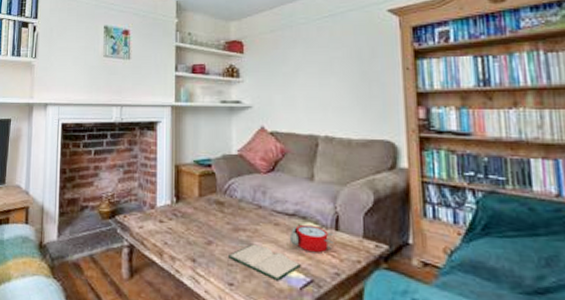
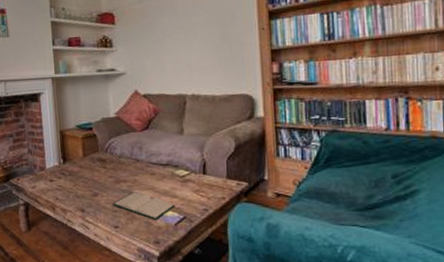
alarm clock: present [289,224,335,253] -> none [164,171,203,195]

